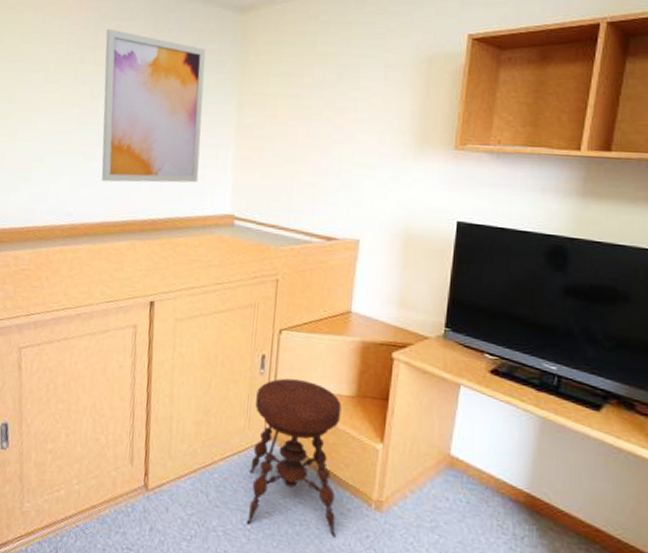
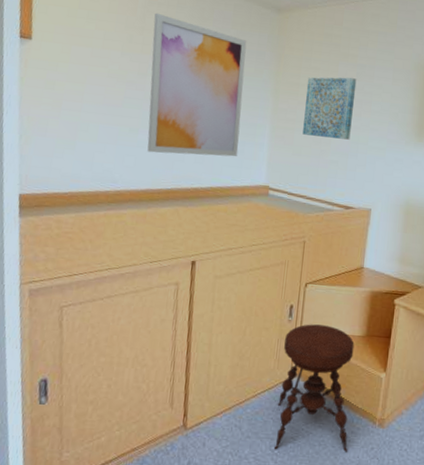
wall art: none [272,80,338,157] -> present [302,77,357,140]

